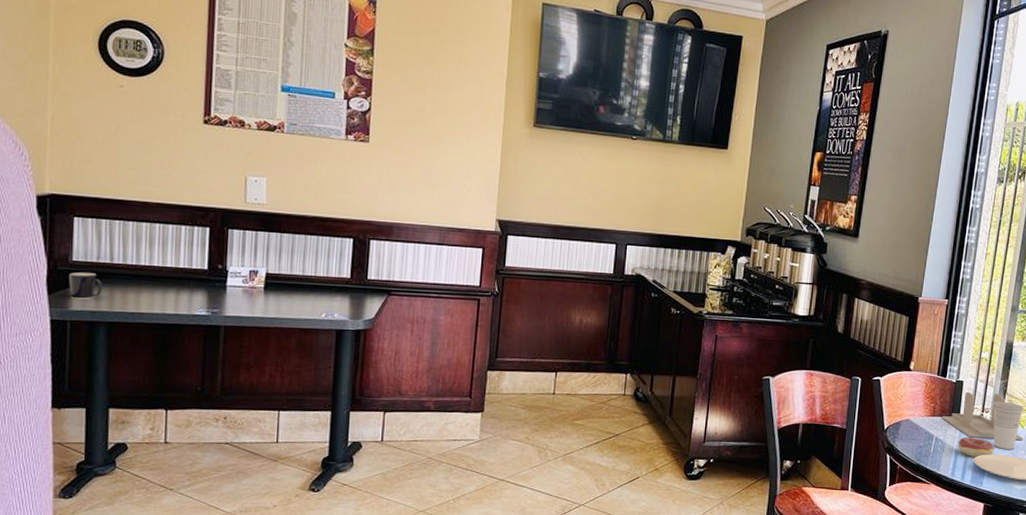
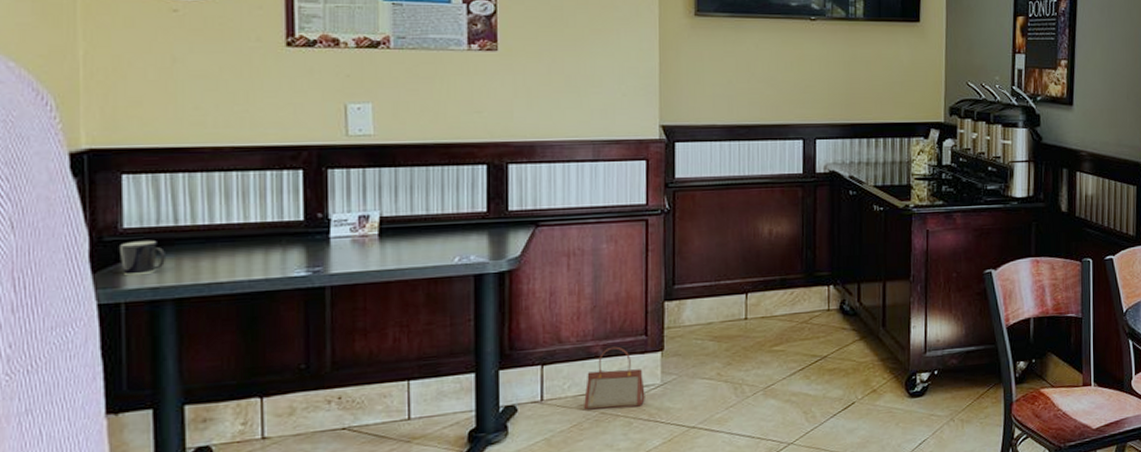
handbag: none [415,403,466,457] -> present [584,346,645,410]

